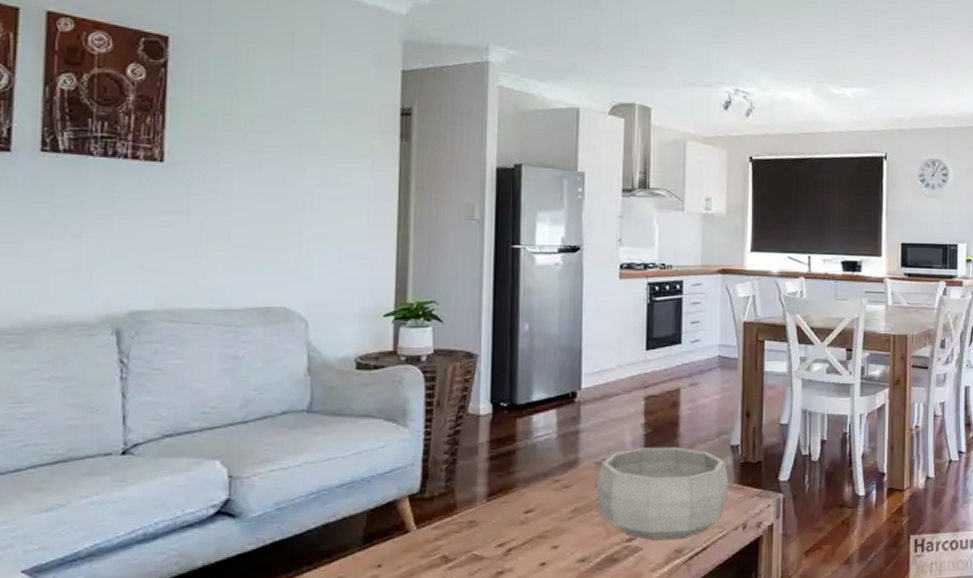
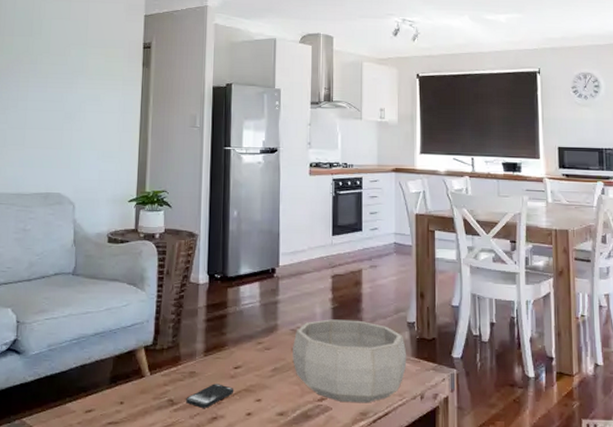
smartphone: none [464,532,525,562] -> present [186,383,234,408]

